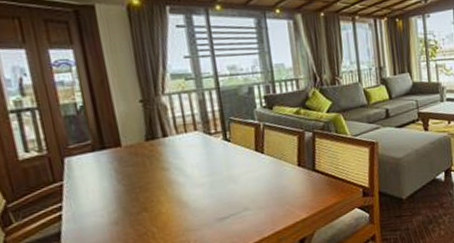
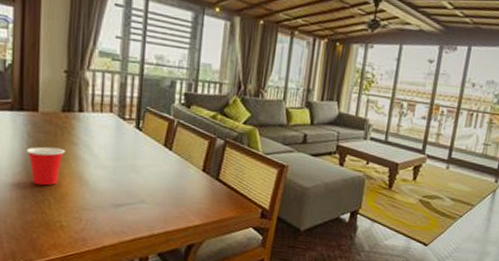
cup: none [117,176,158,219] -> present [26,146,66,186]

